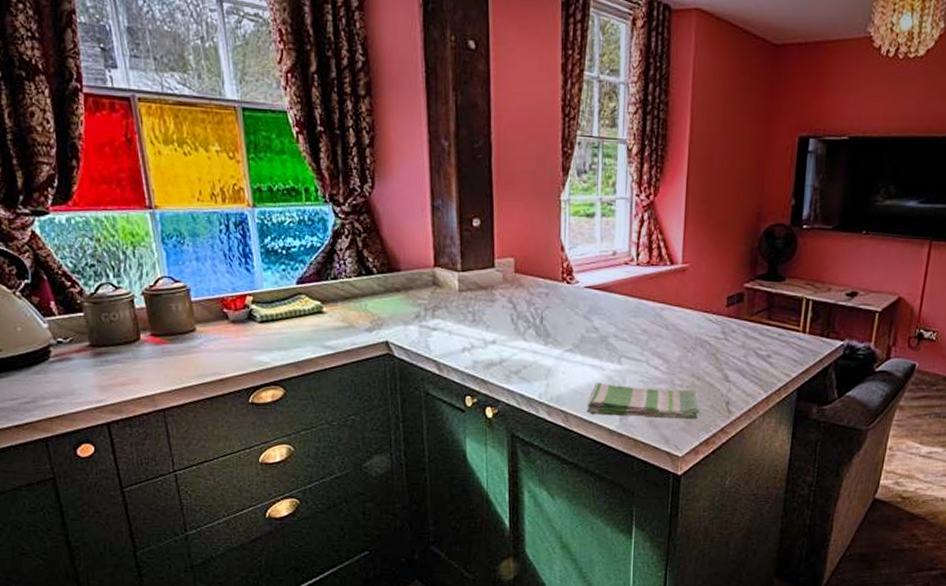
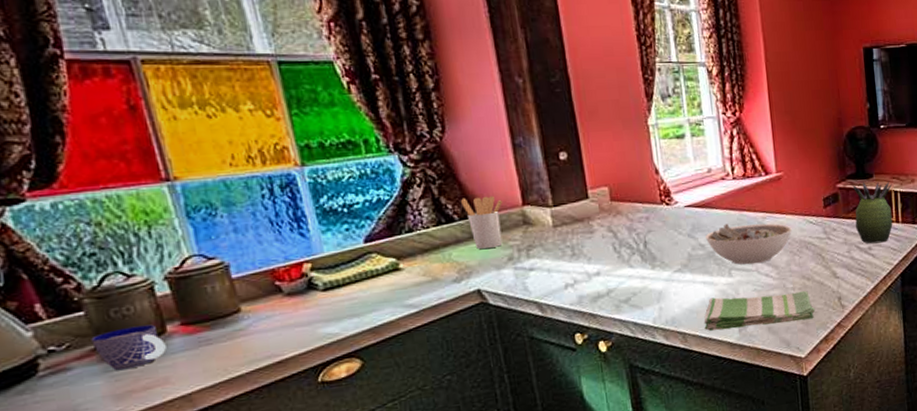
cup: none [87,331,139,367] -> present [91,324,166,371]
utensil holder: none [381,253,416,304] -> present [461,195,503,249]
bowl: none [600,310,689,355] -> present [705,223,792,265]
succulent plant: none [757,284,806,352] -> present [852,181,893,244]

